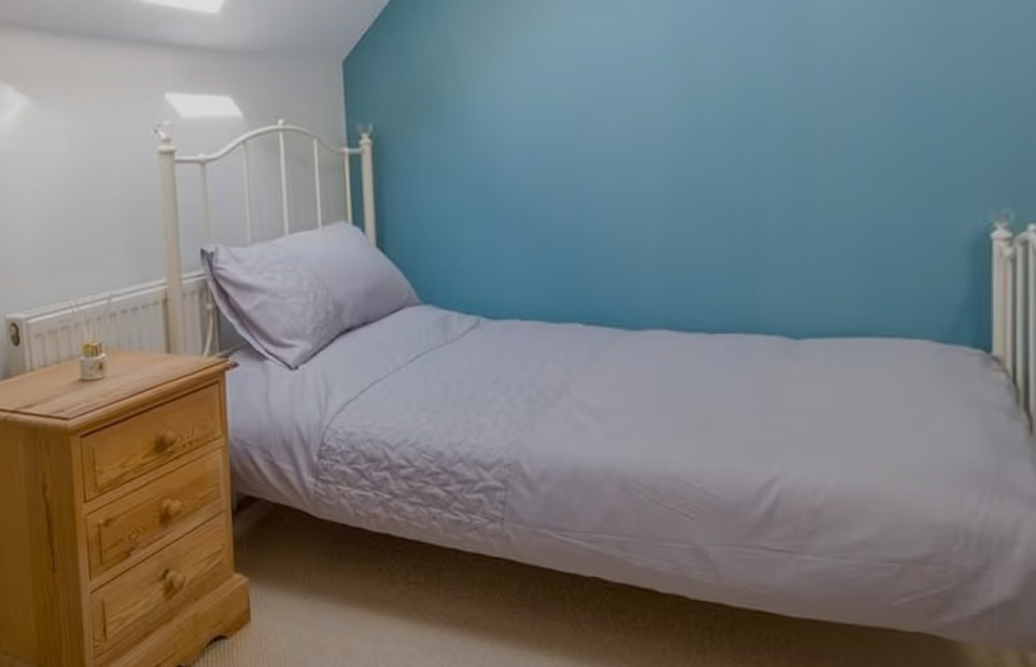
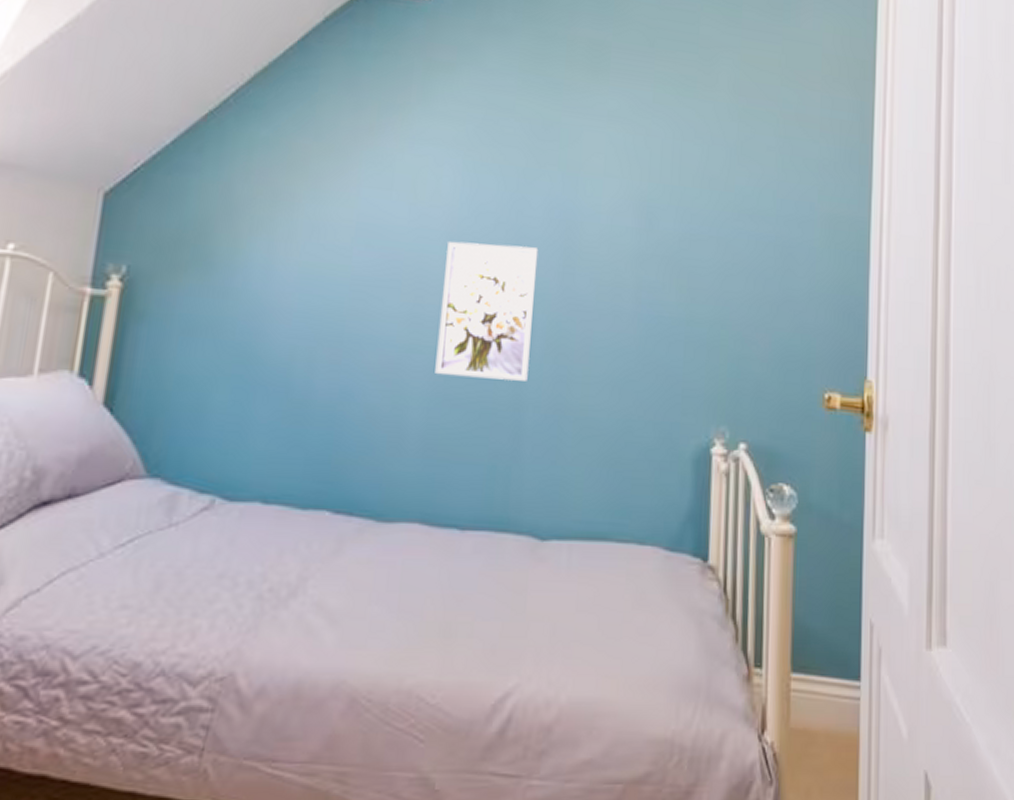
wall art: none [665,41,766,188] -> present [435,241,539,381]

